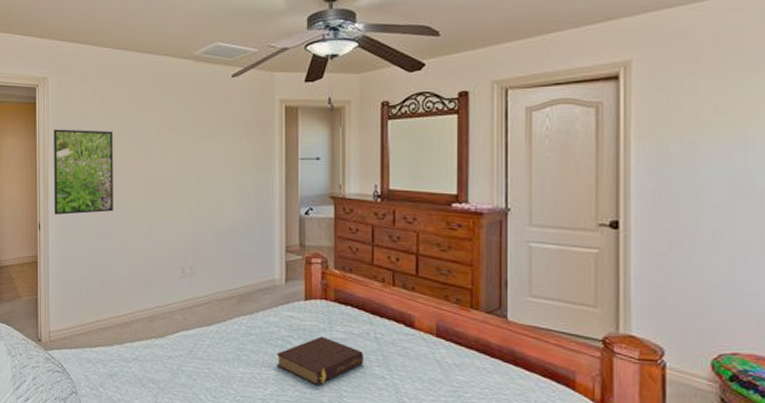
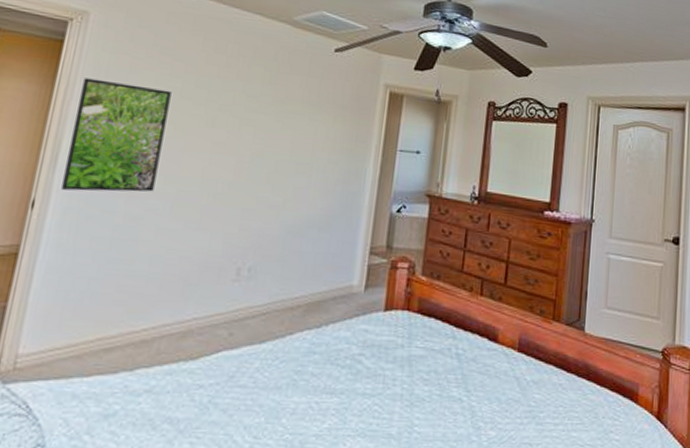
book: present [276,336,363,387] -> none [340,354,442,415]

